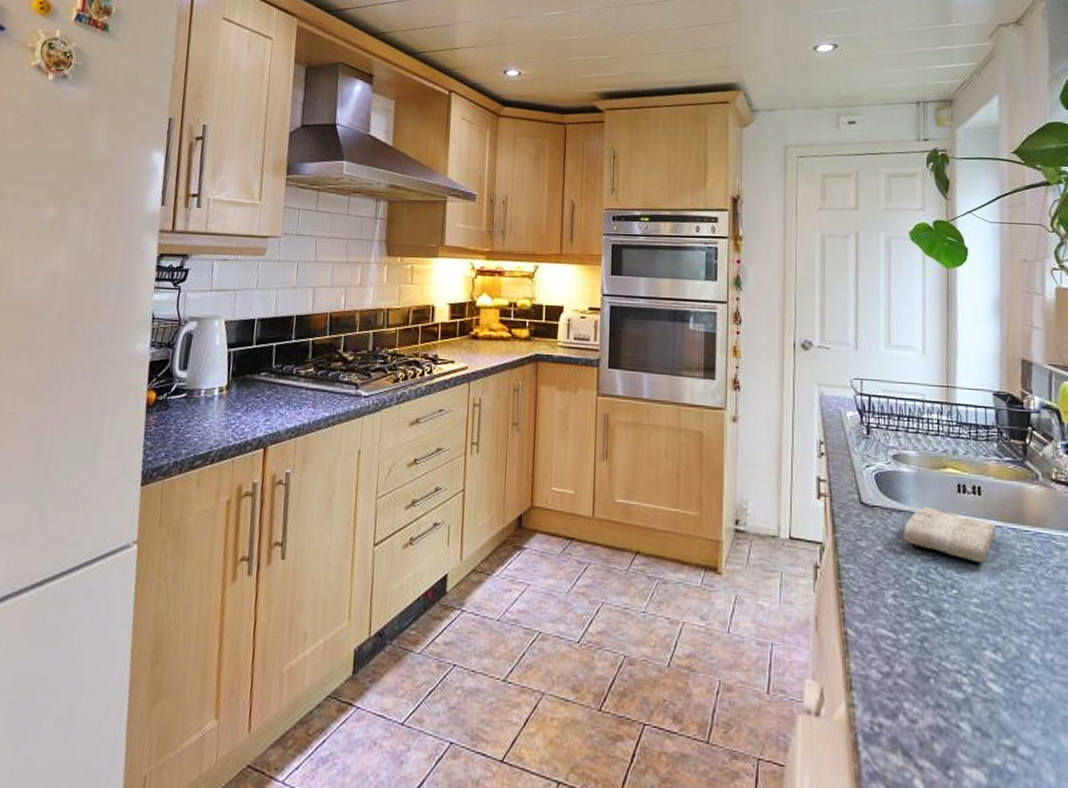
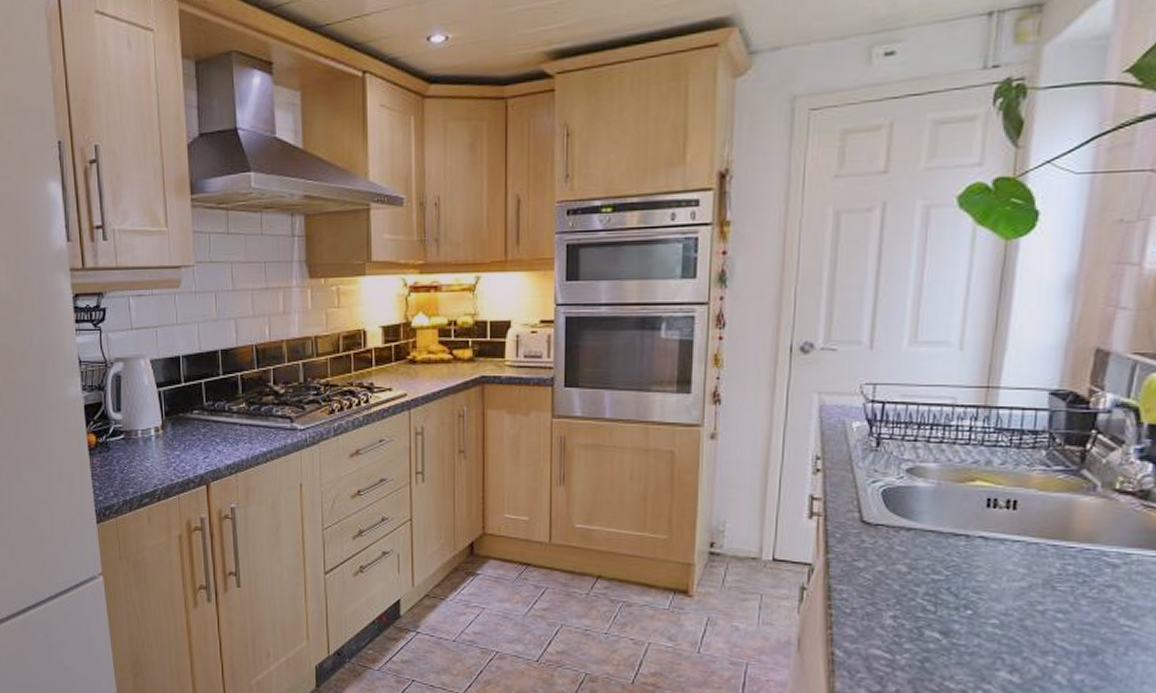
washcloth: present [903,507,997,563] -> none [912,524,1033,583]

